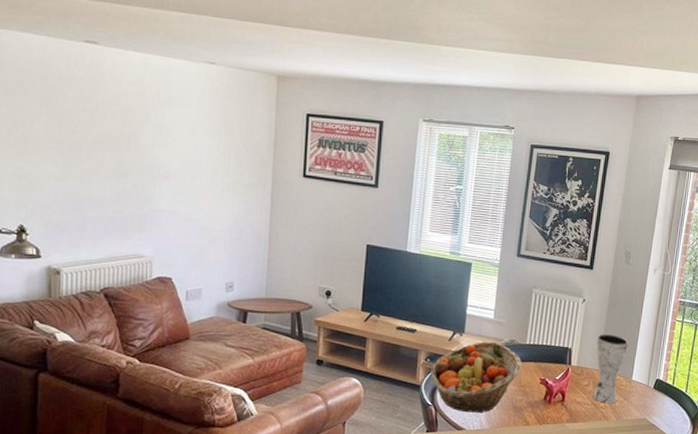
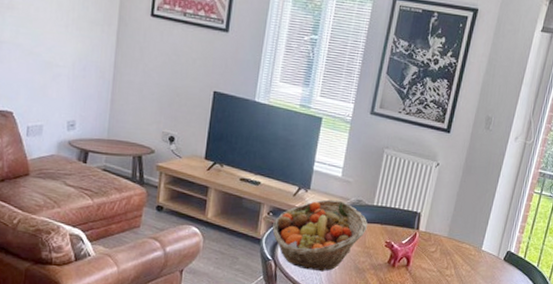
vase: present [593,333,629,404] -> none [439,200,482,272]

